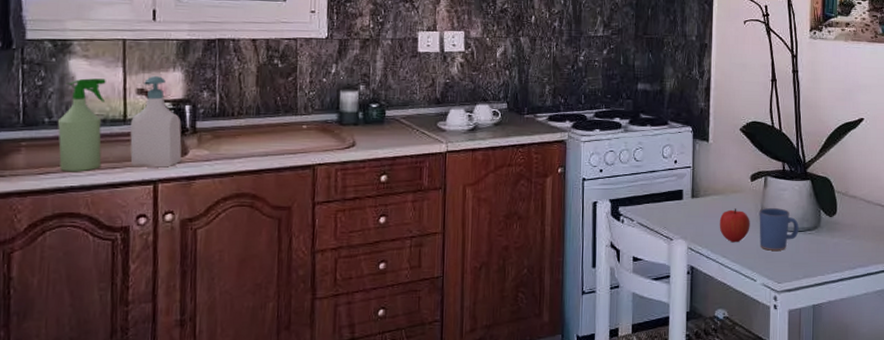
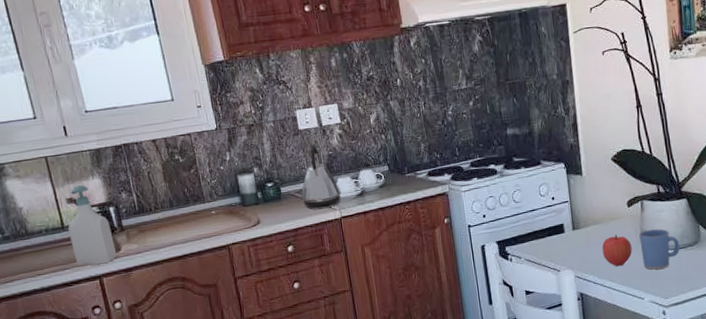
spray bottle: present [57,78,106,172] -> none [8,194,54,278]
kettle: none [407,69,452,140] -> present [301,144,341,210]

